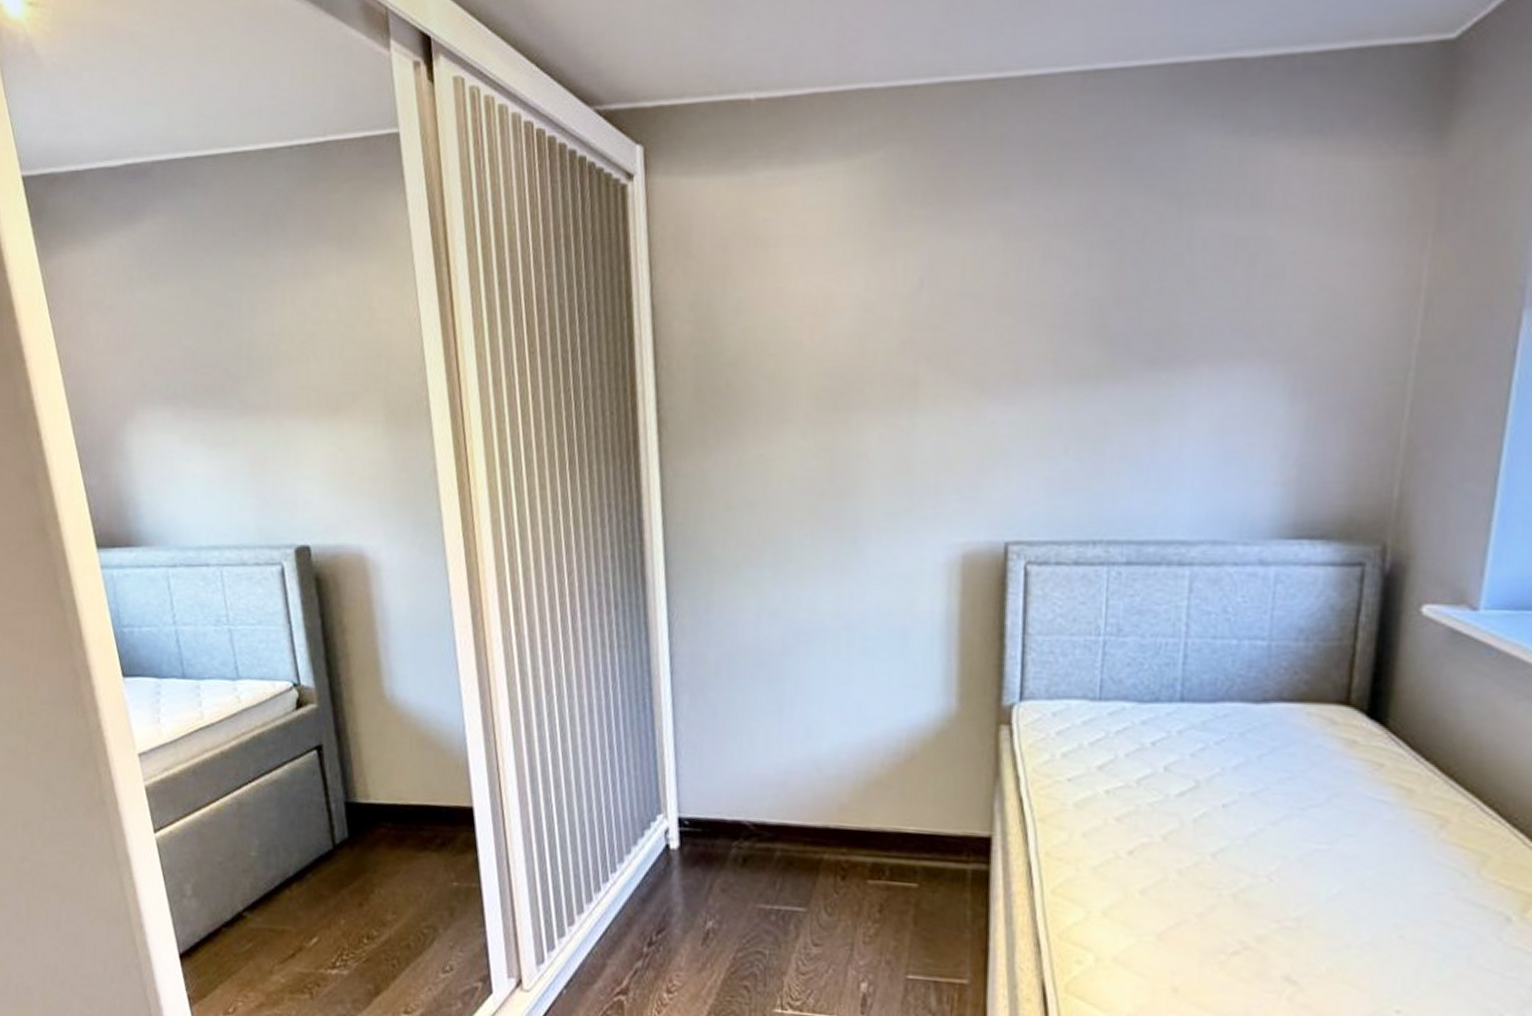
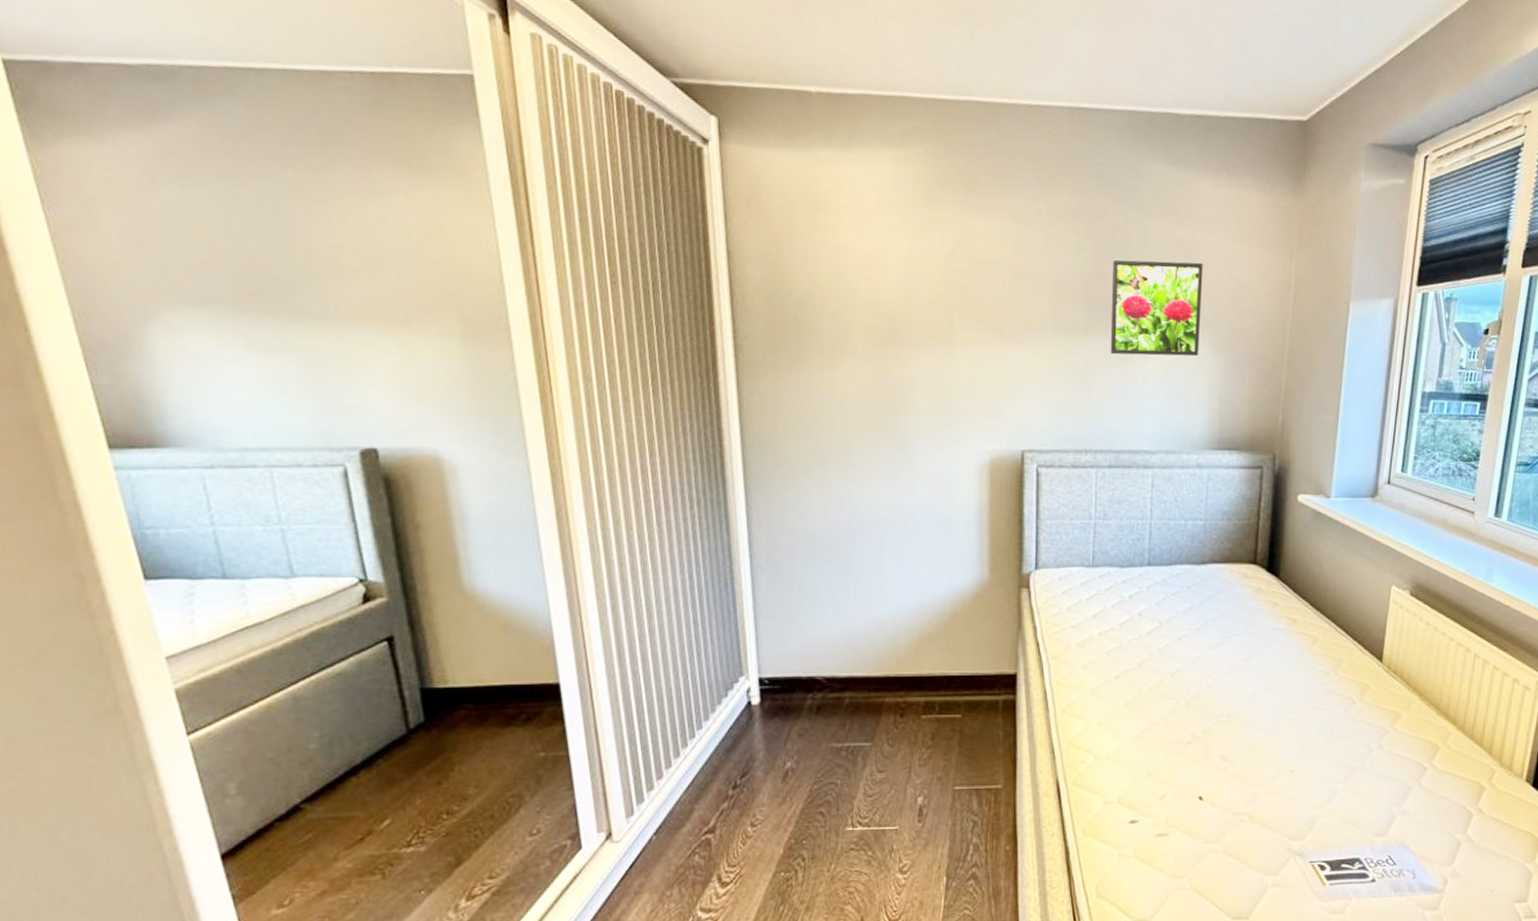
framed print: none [1132,269,1277,407] -> present [1110,259,1203,357]

